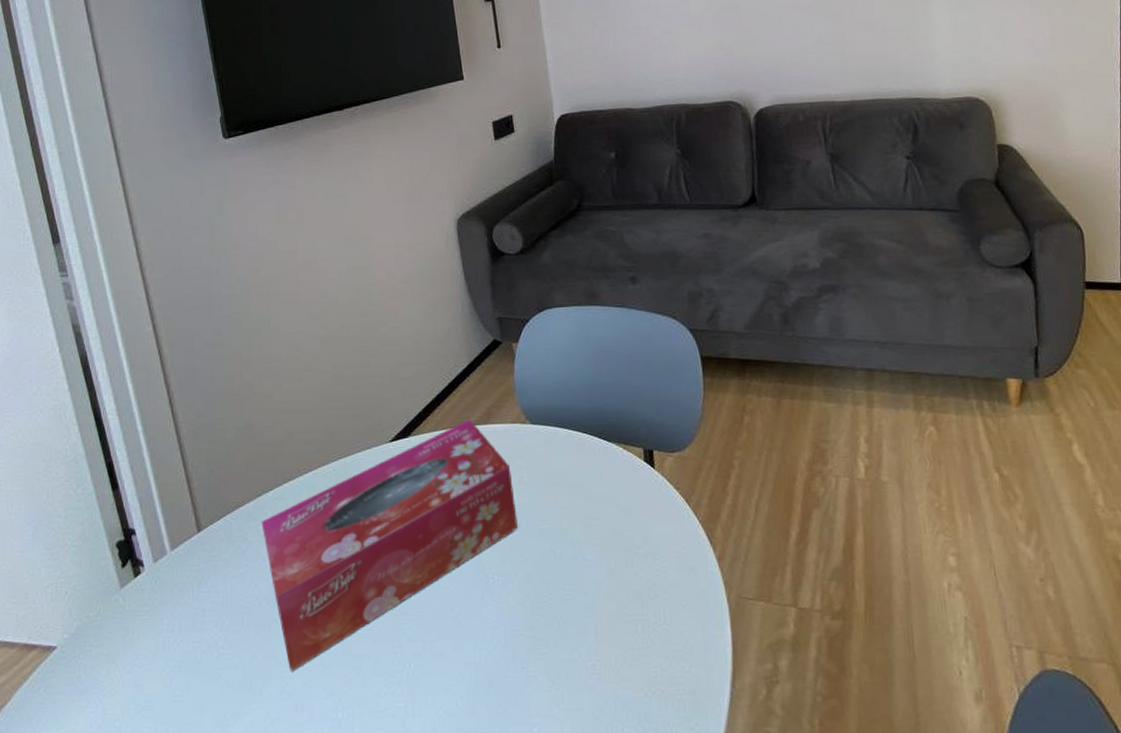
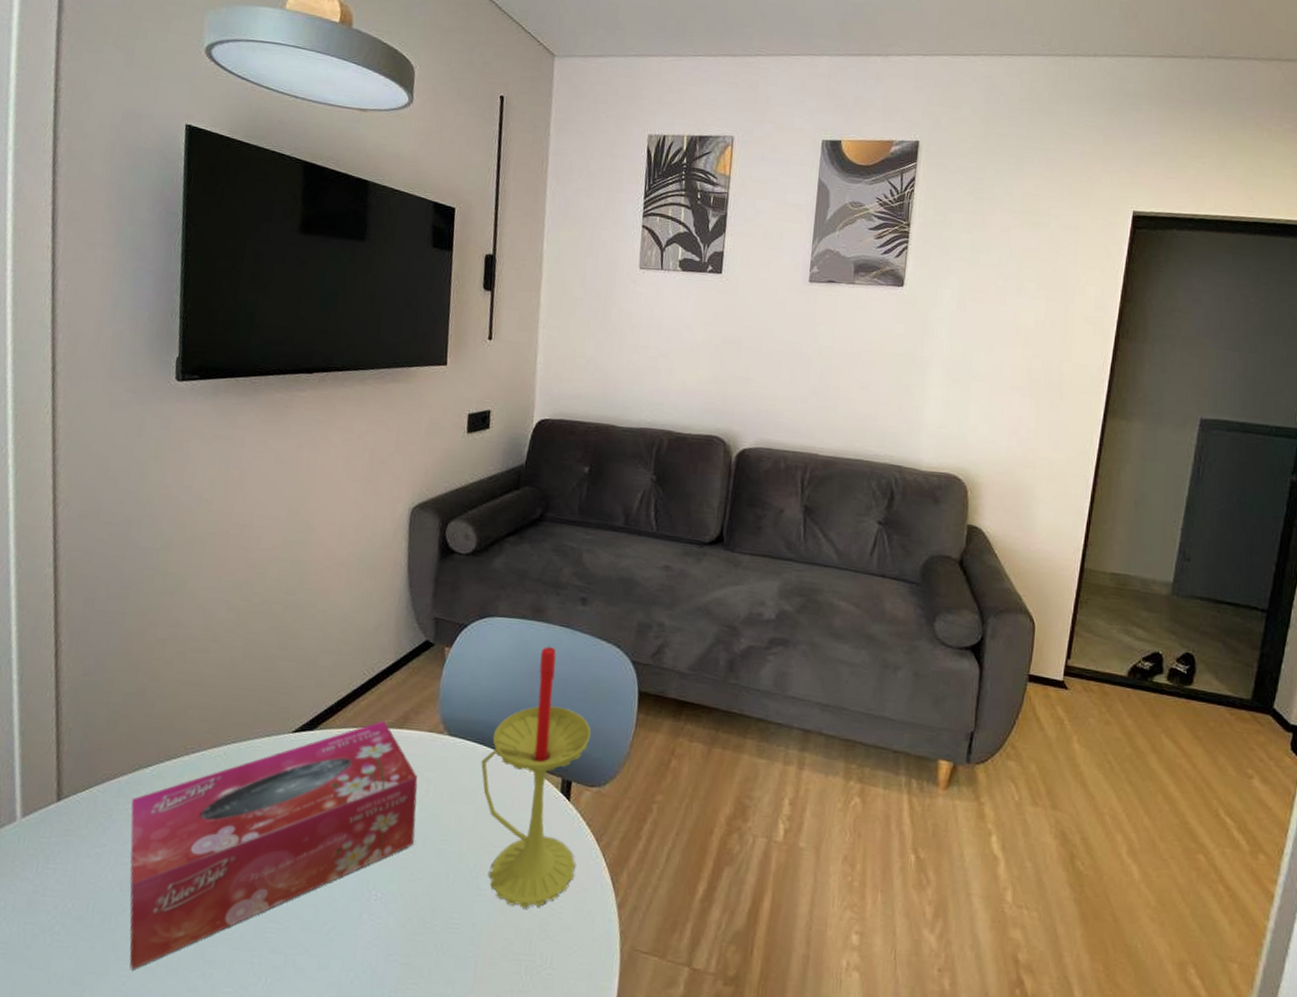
candle: none [565,326,672,573] -> present [481,644,592,908]

